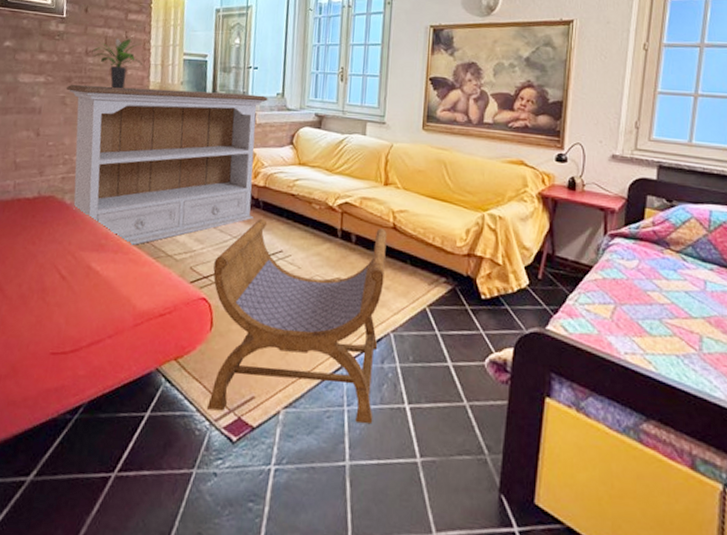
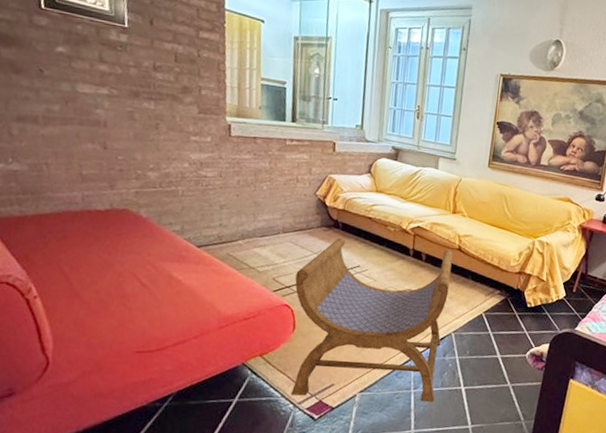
bookshelf: present [66,84,268,246] -> none [133,99,348,259]
potted plant: present [92,38,143,89] -> none [160,56,218,109]

